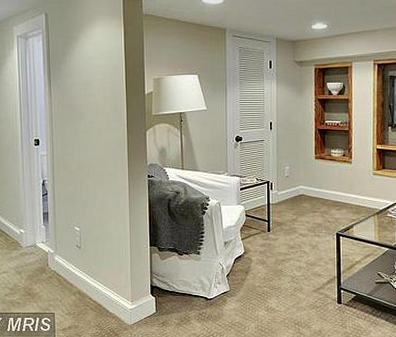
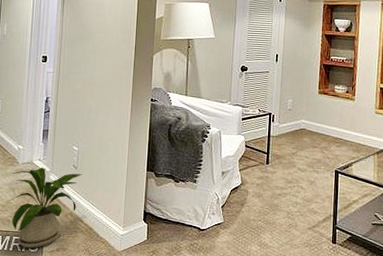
house plant: none [16,249,87,328] -> present [8,167,83,249]

